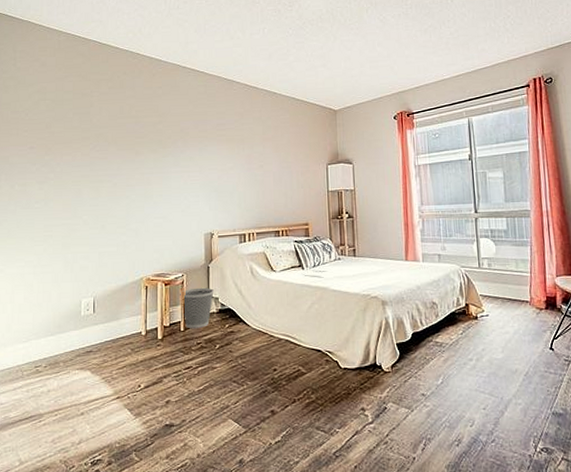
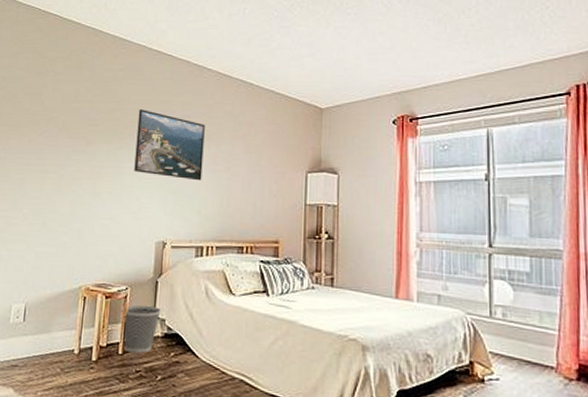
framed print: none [179,121,239,179] -> present [134,109,205,181]

